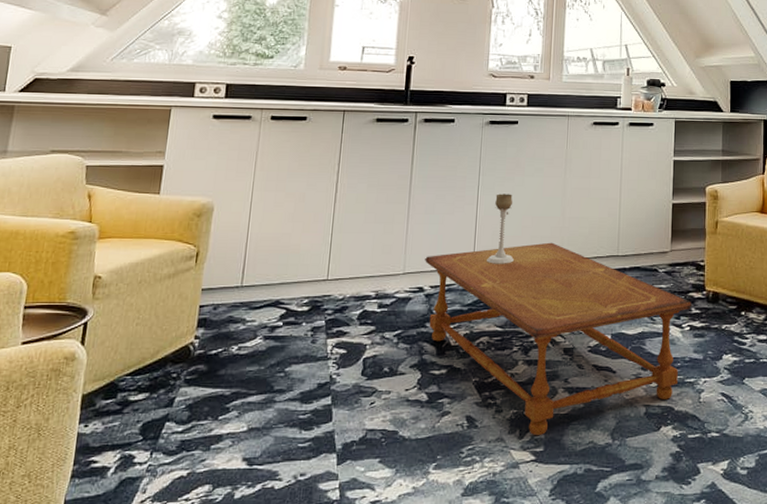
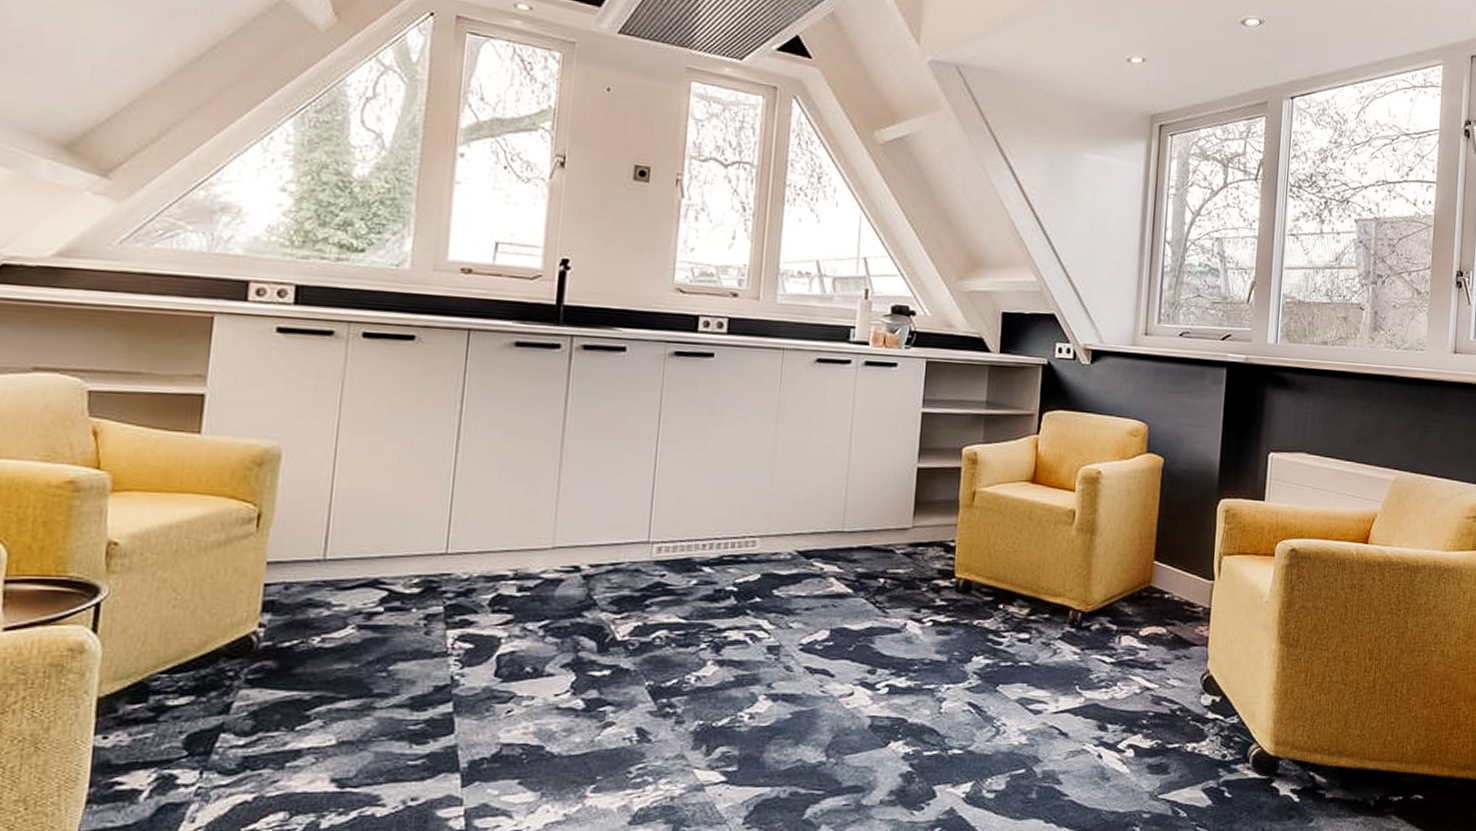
coffee table: present [425,242,693,436] -> none [582,512,937,753]
candle holder: present [487,193,514,264] -> none [667,448,705,539]

